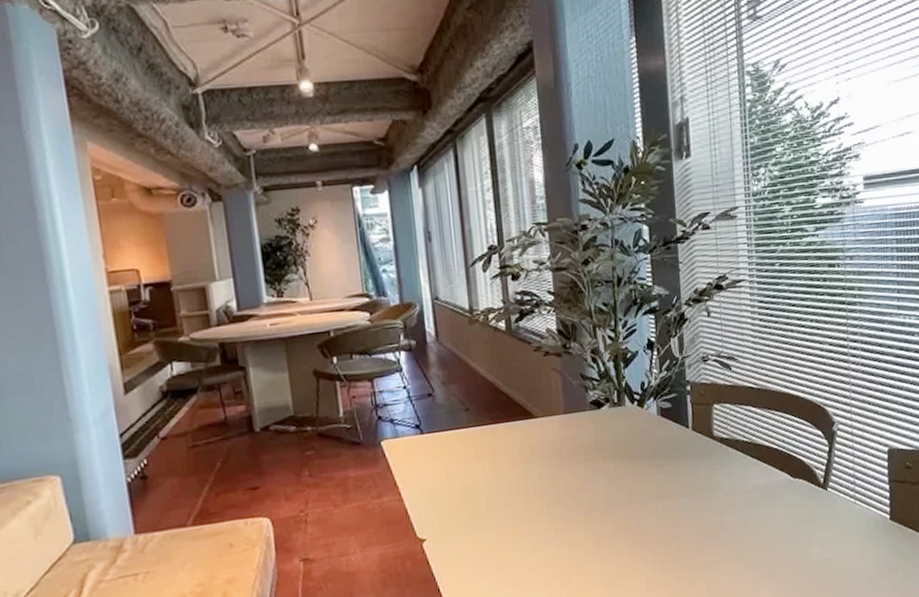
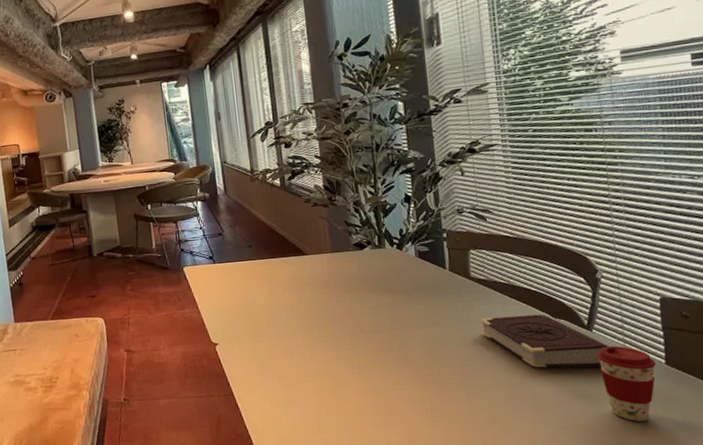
book: none [721,474,842,535] -> present [479,314,610,368]
coffee cup: none [830,503,882,584] -> present [596,345,656,422]

